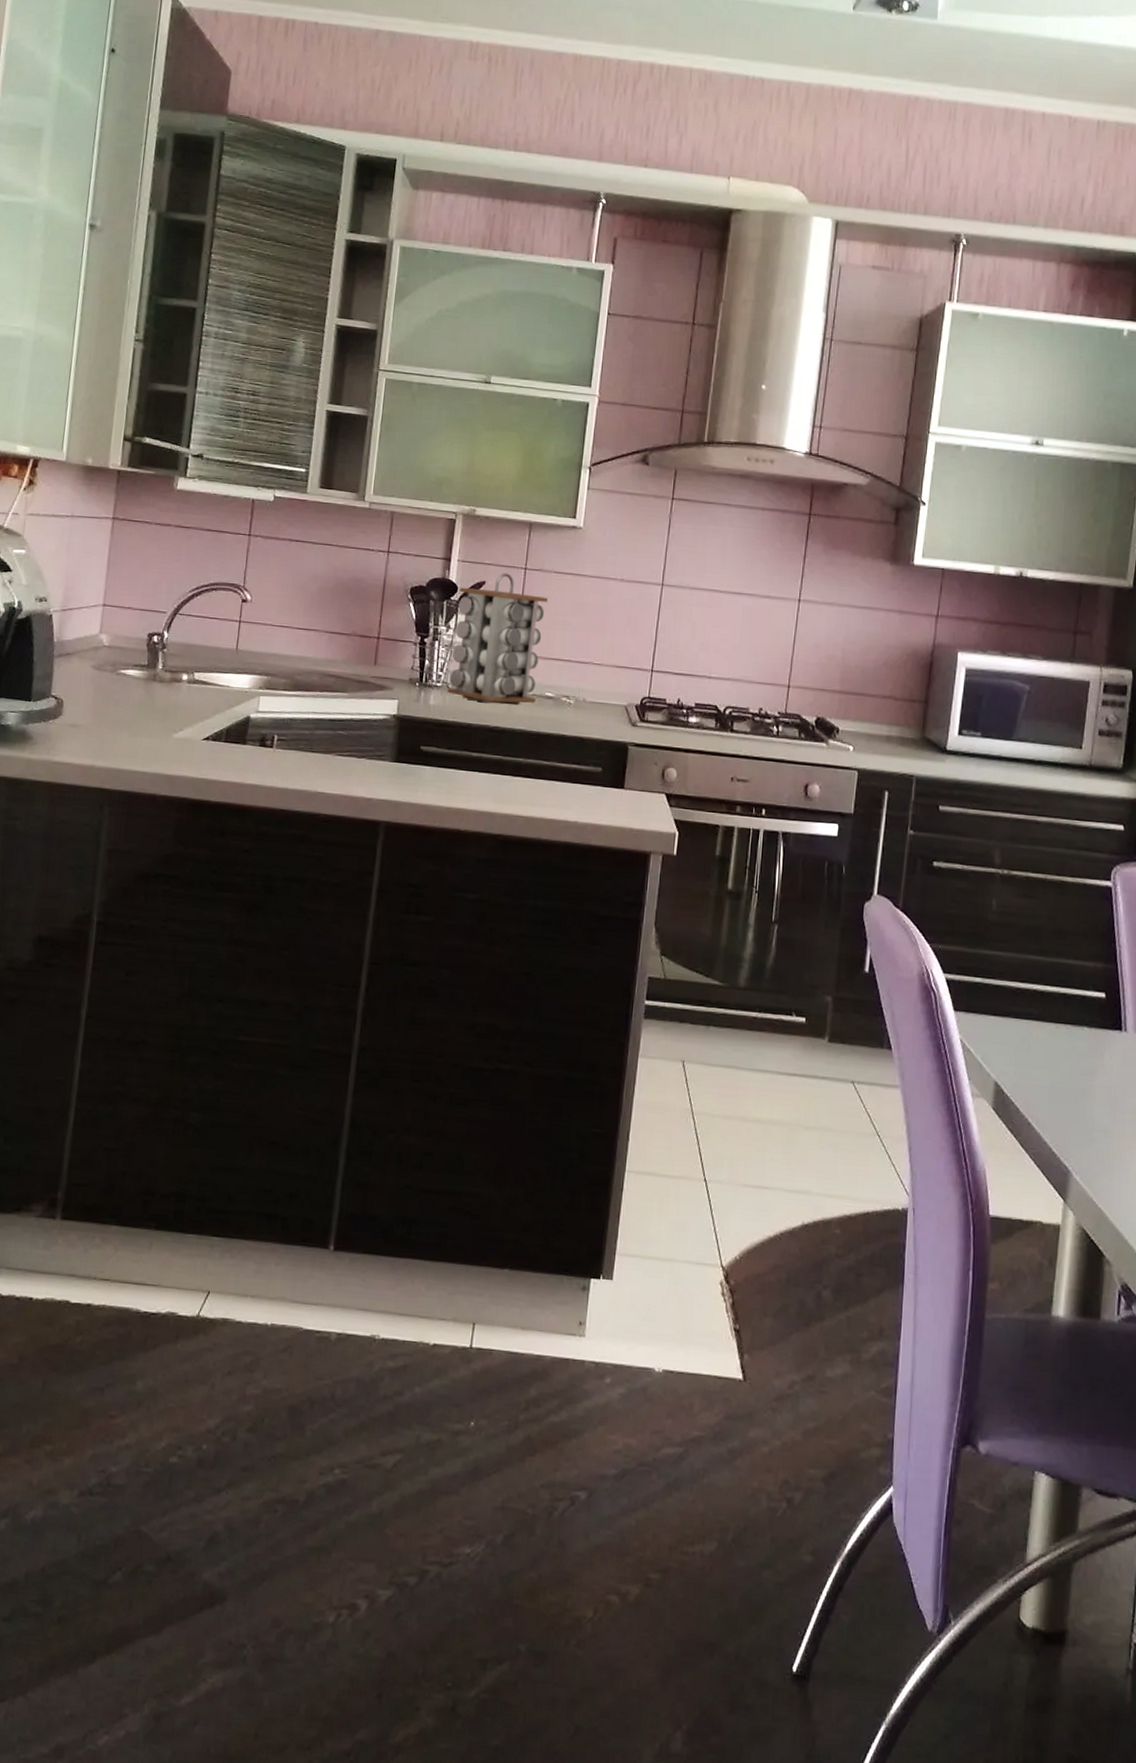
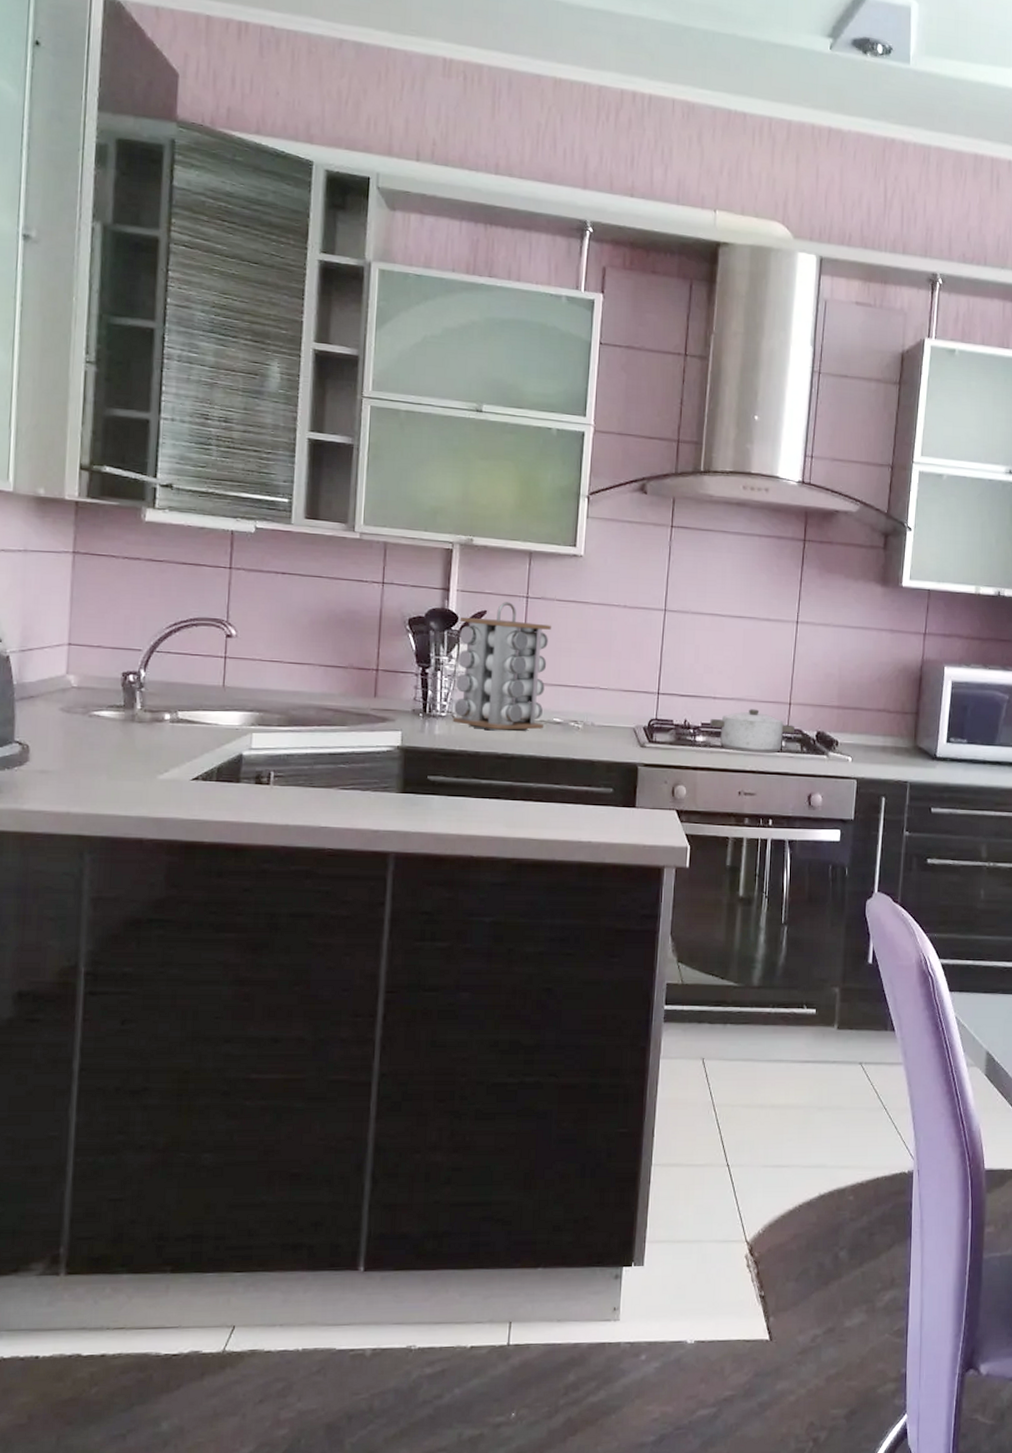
cooking pot: none [704,690,794,739] -> present [710,709,796,754]

